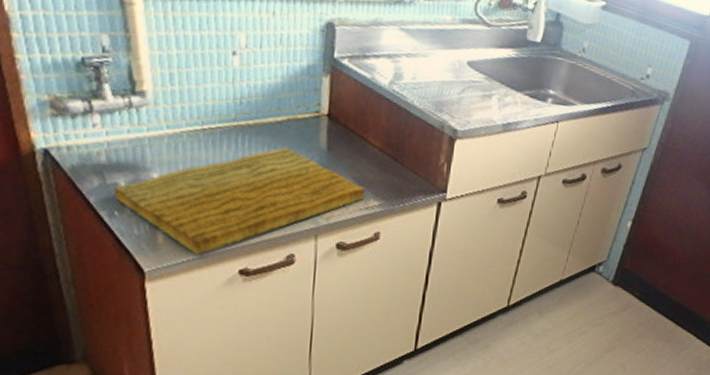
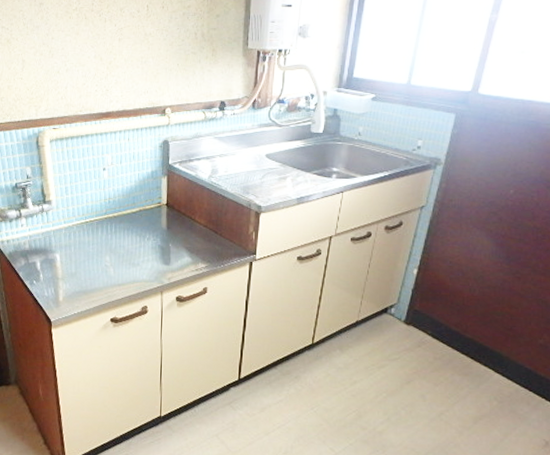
cutting board: present [114,147,365,255] -> none [33,230,195,309]

